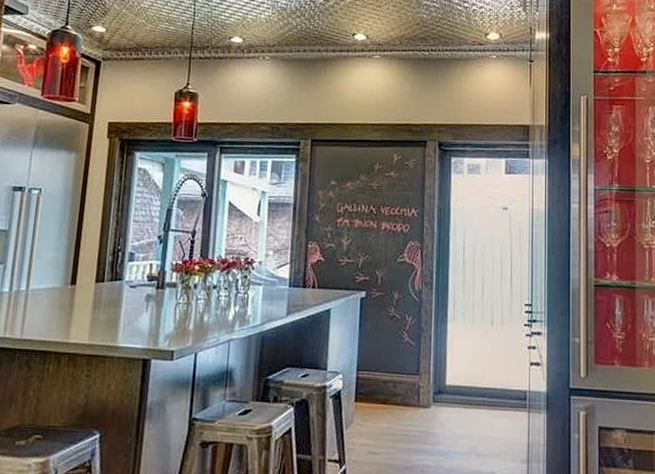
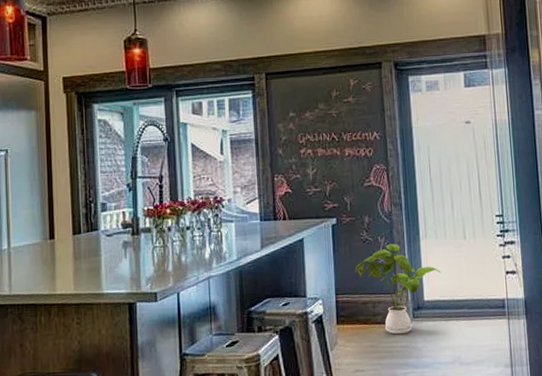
house plant: none [379,322,465,418] -> present [355,243,441,335]

